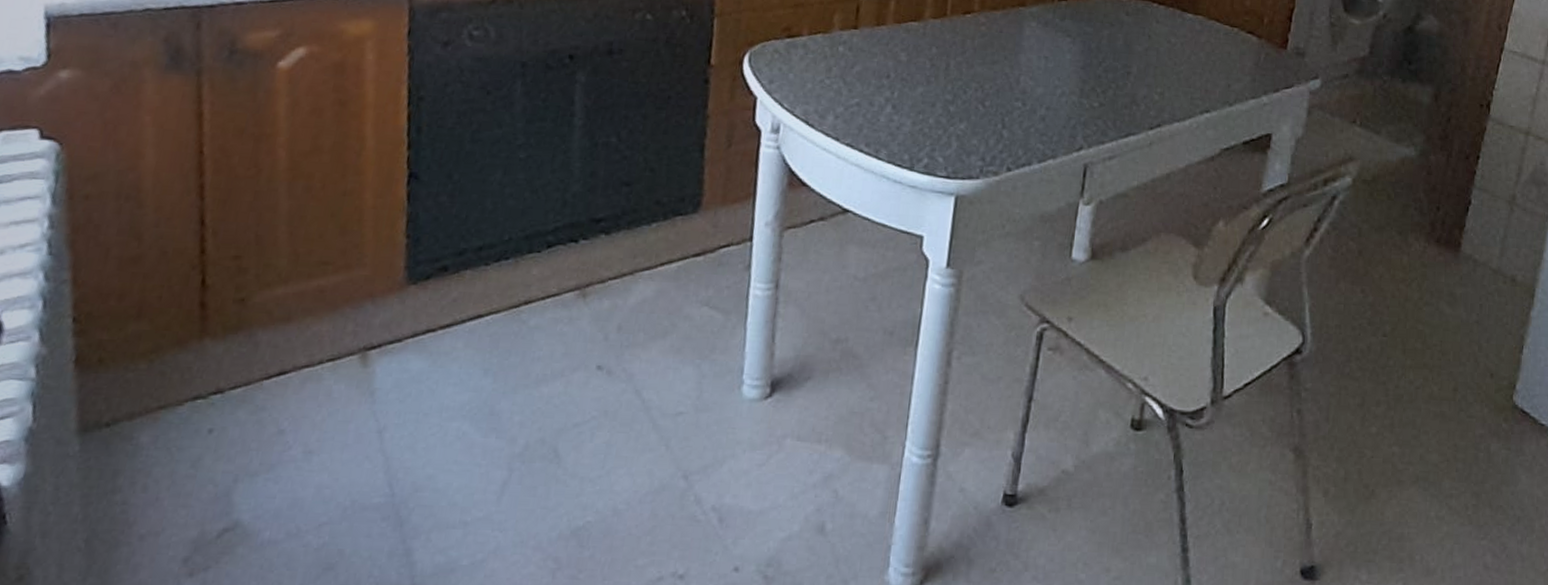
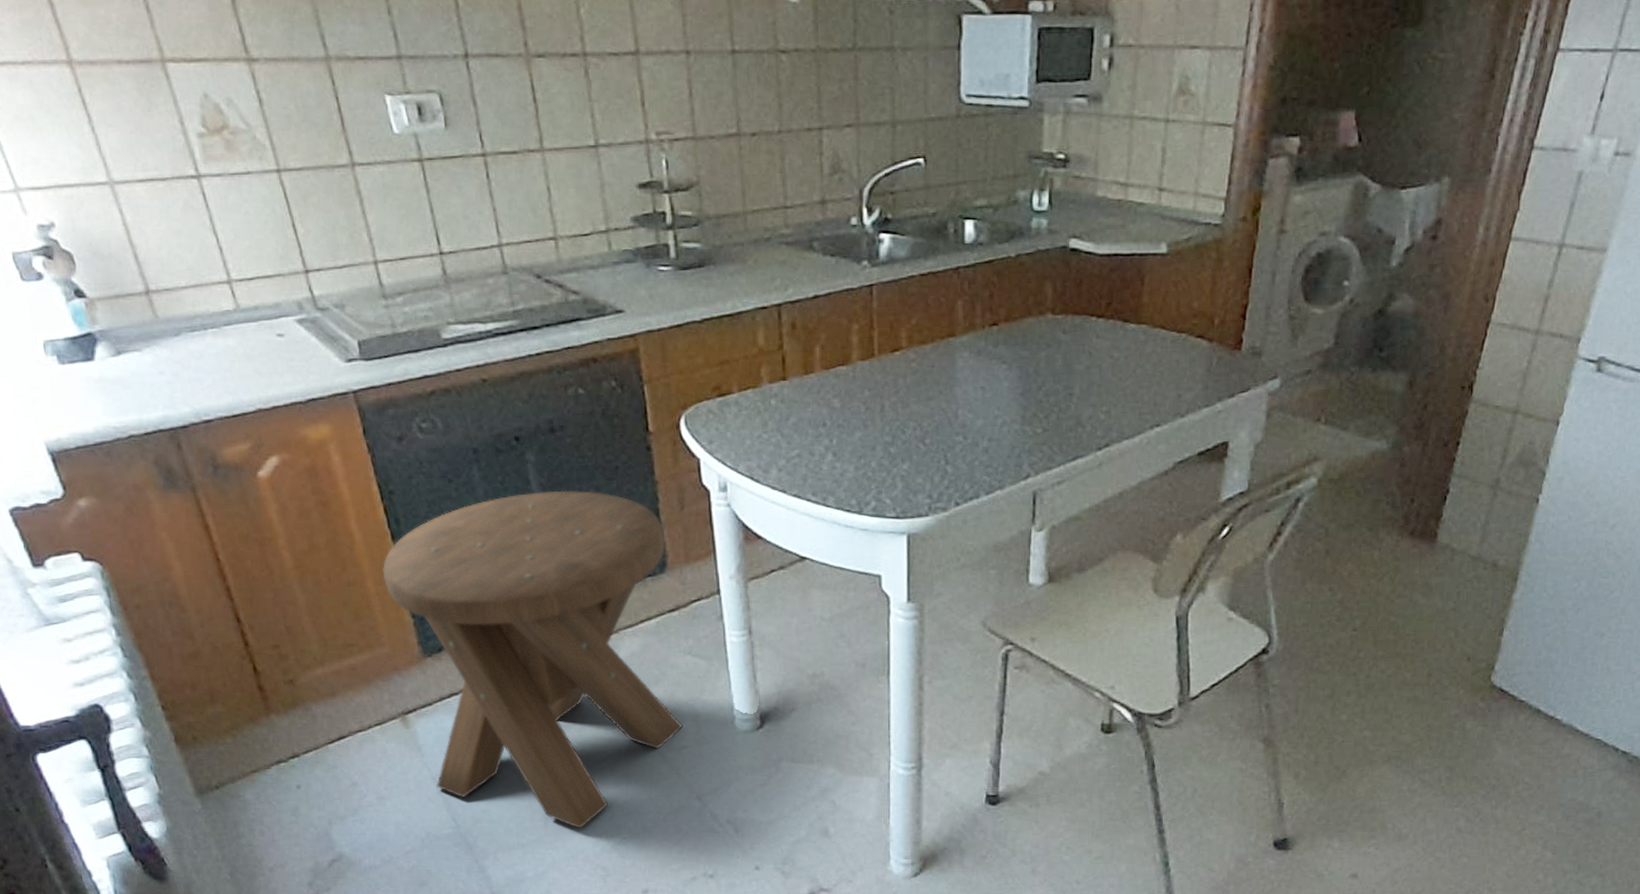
music stool: none [380,113,706,506] -> present [382,490,684,829]

